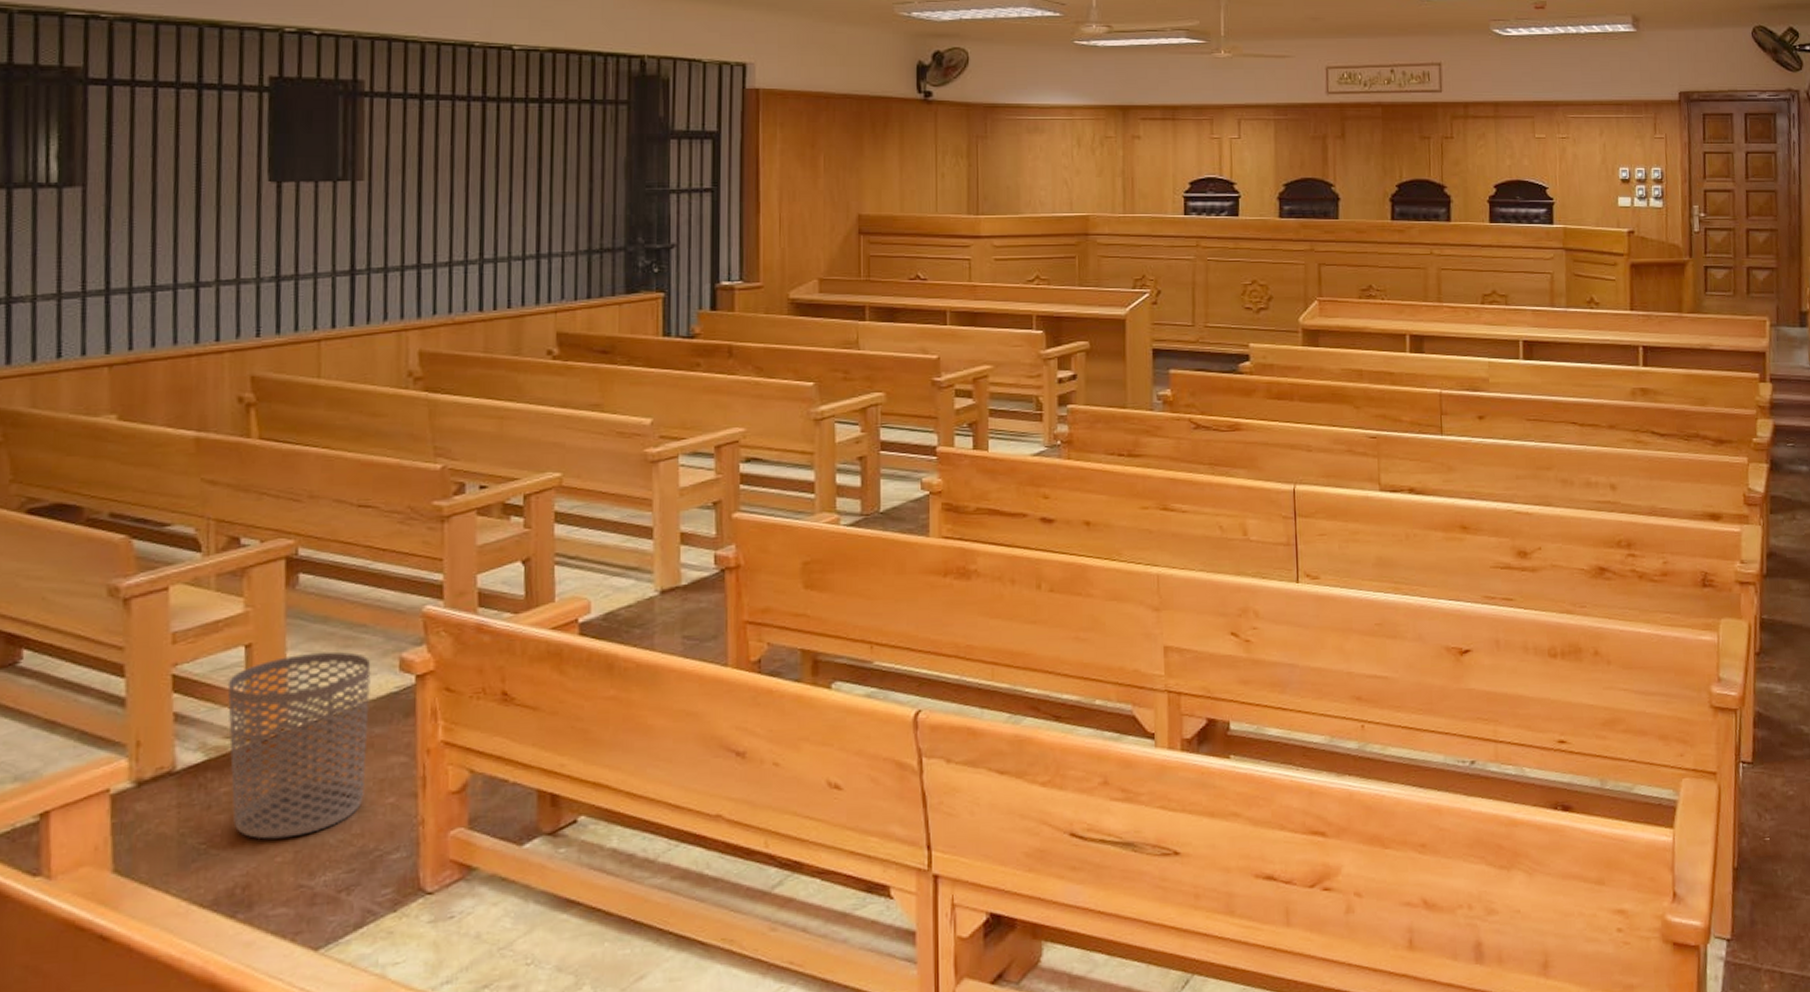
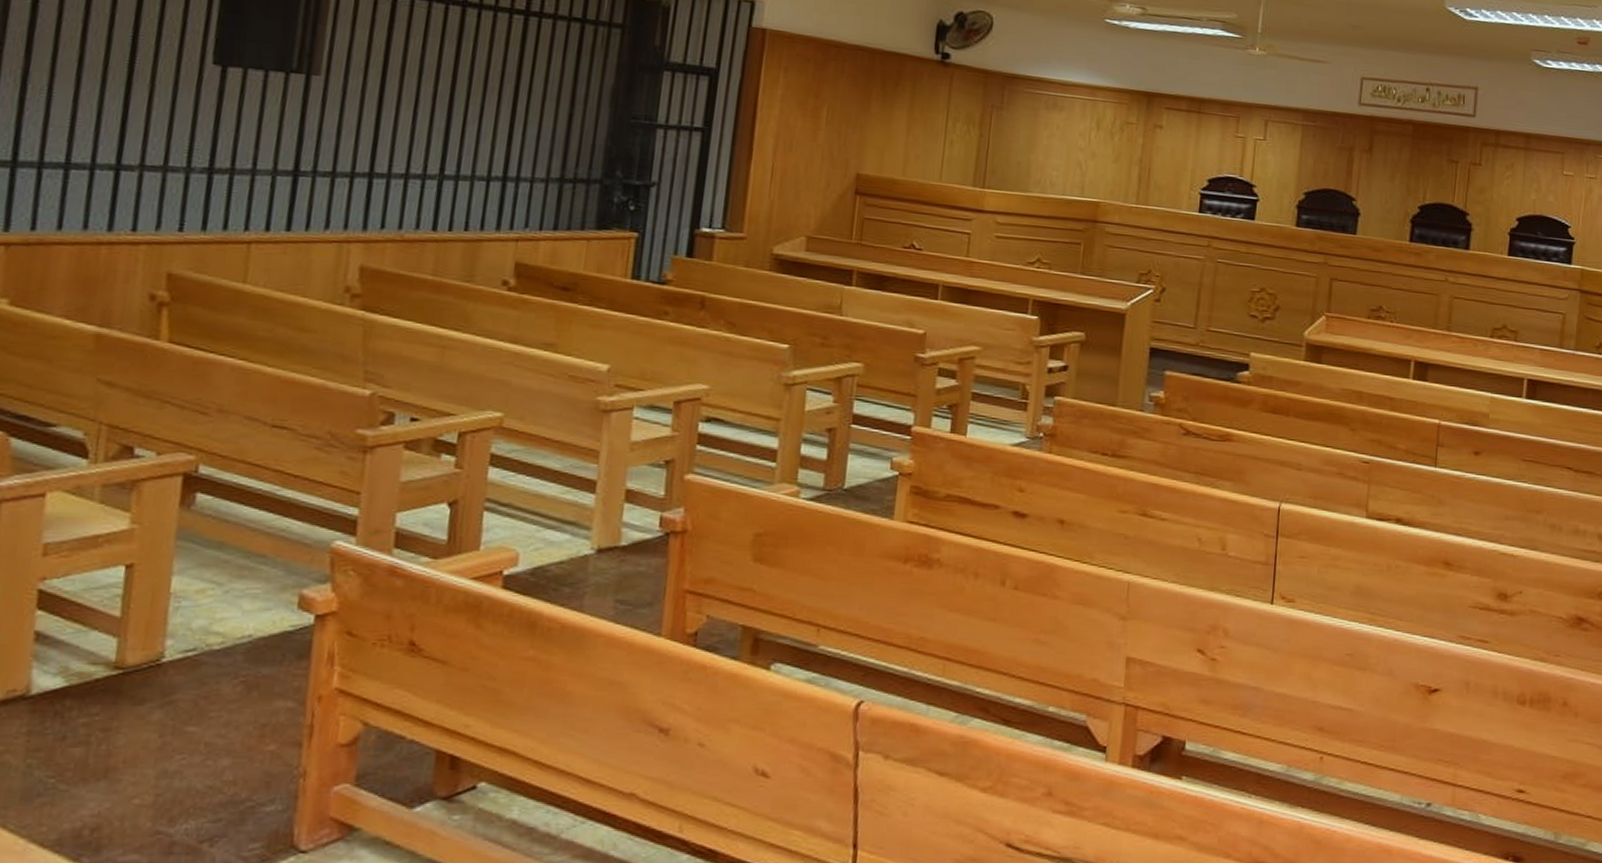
waste bin: present [227,651,371,839] -> none [89,580,267,779]

